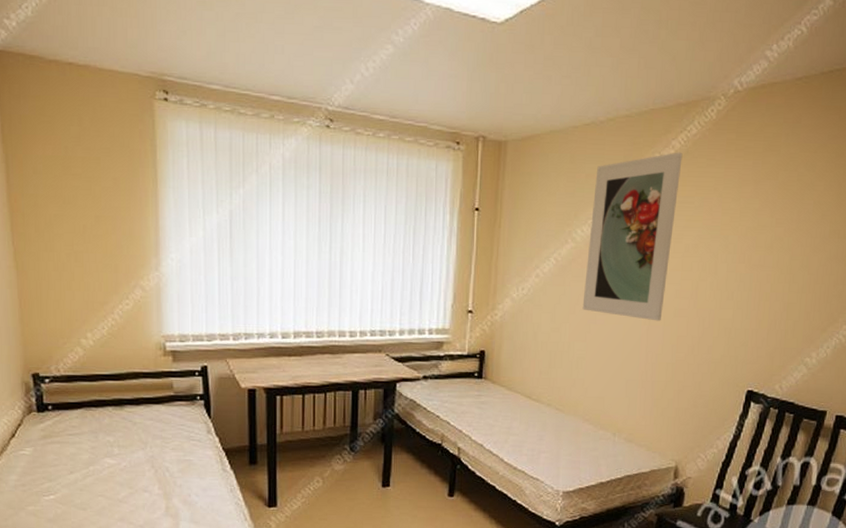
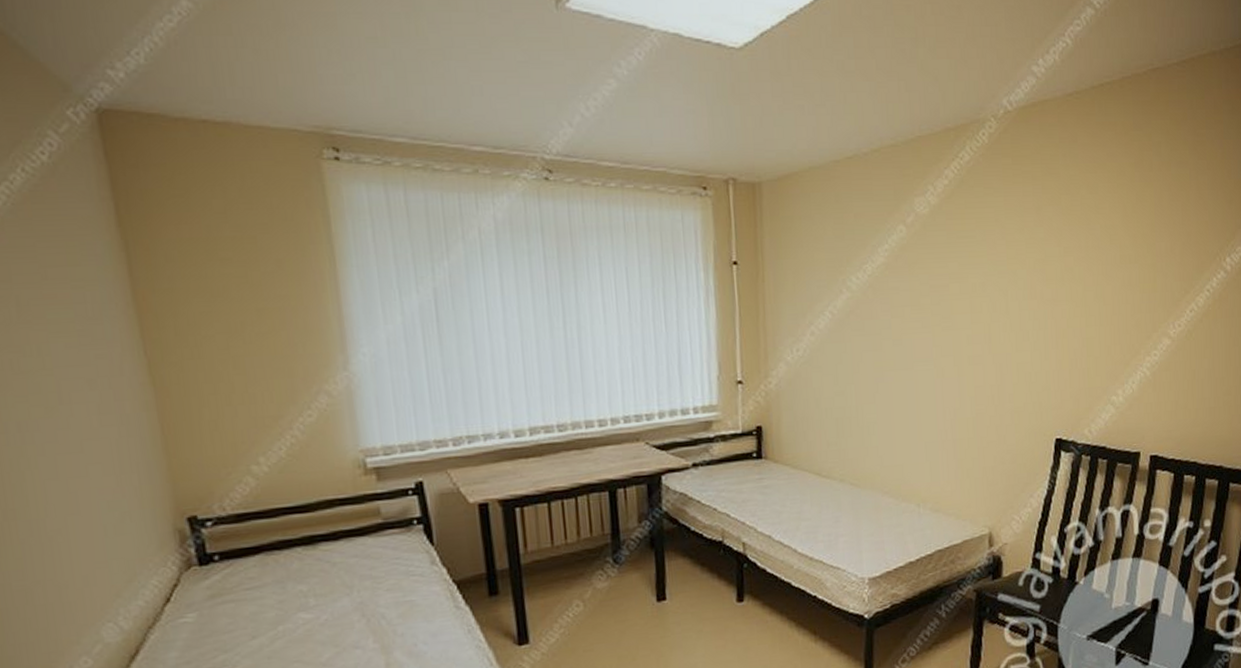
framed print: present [582,152,683,321] -> none [865,182,958,373]

